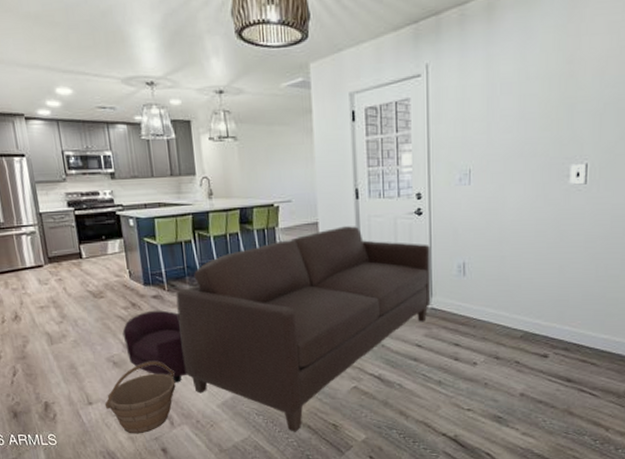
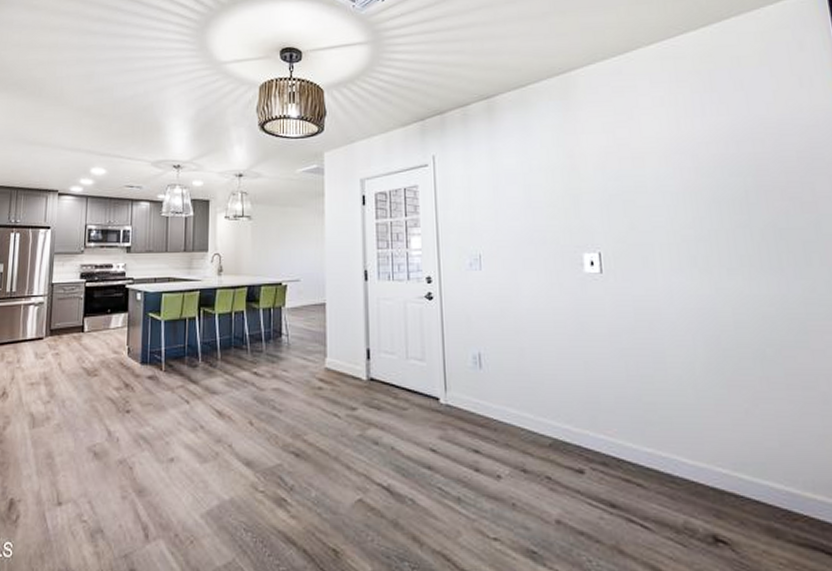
basket: present [104,361,176,434] -> none [75,453,158,549]
dog bed: present [122,310,187,383] -> none [109,393,173,483]
sofa: present [176,226,431,432] -> none [170,309,445,558]

